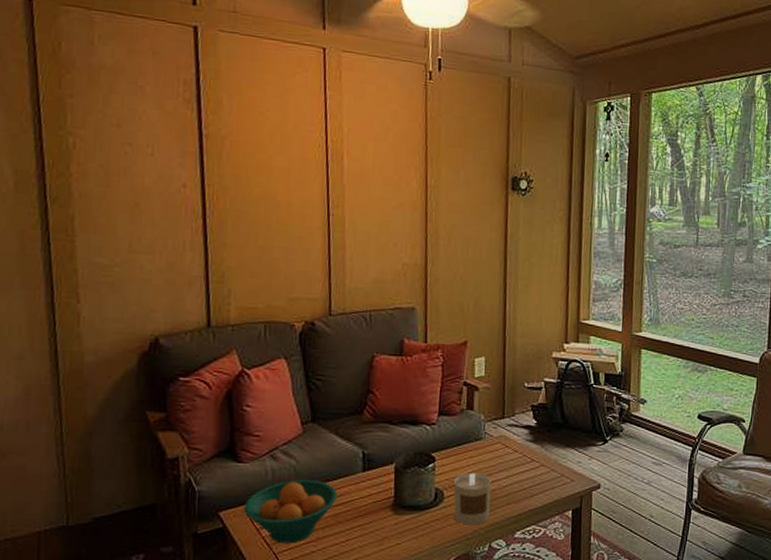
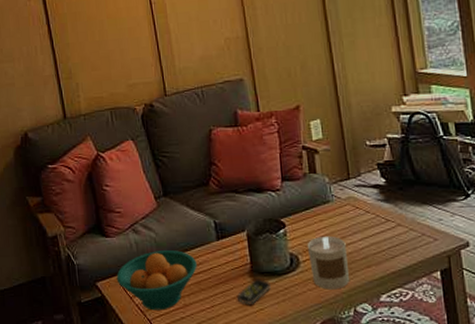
remote control: none [374,511,413,539] -> present [236,278,272,304]

